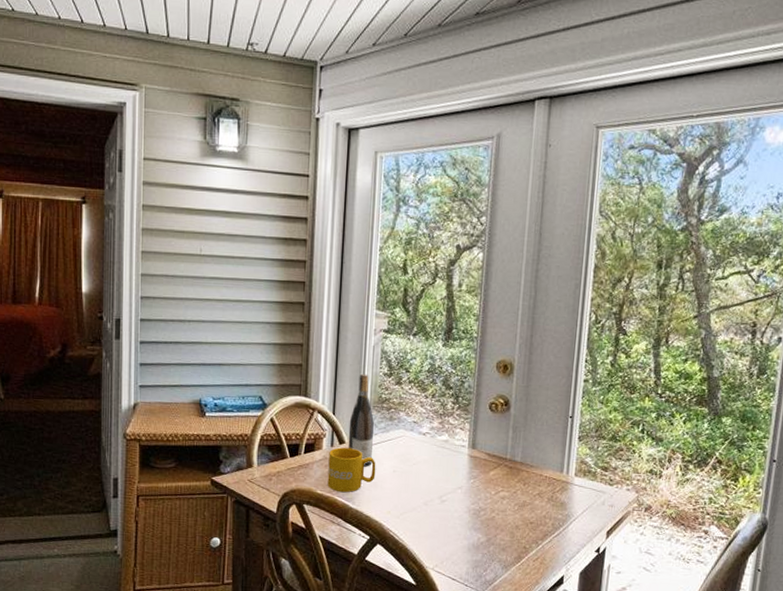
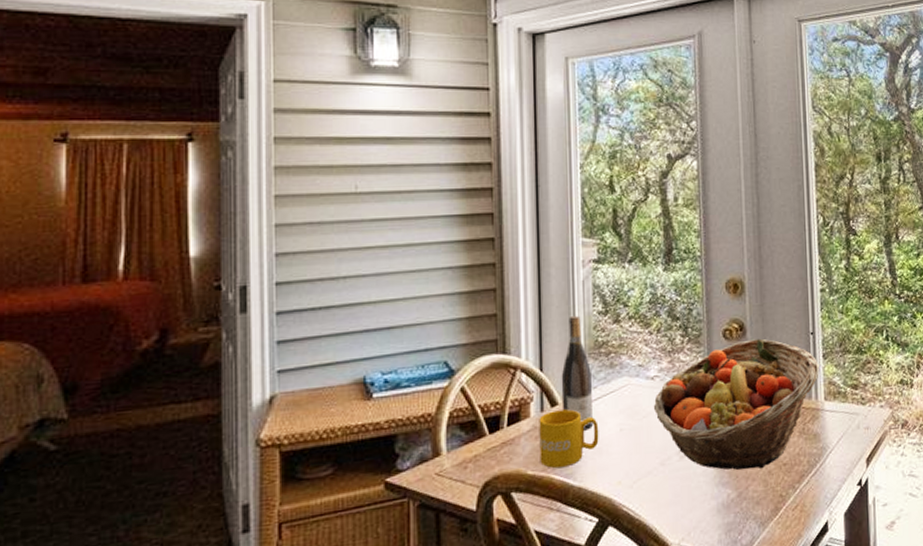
fruit basket: none [423,414,574,523] -> present [654,338,819,470]

